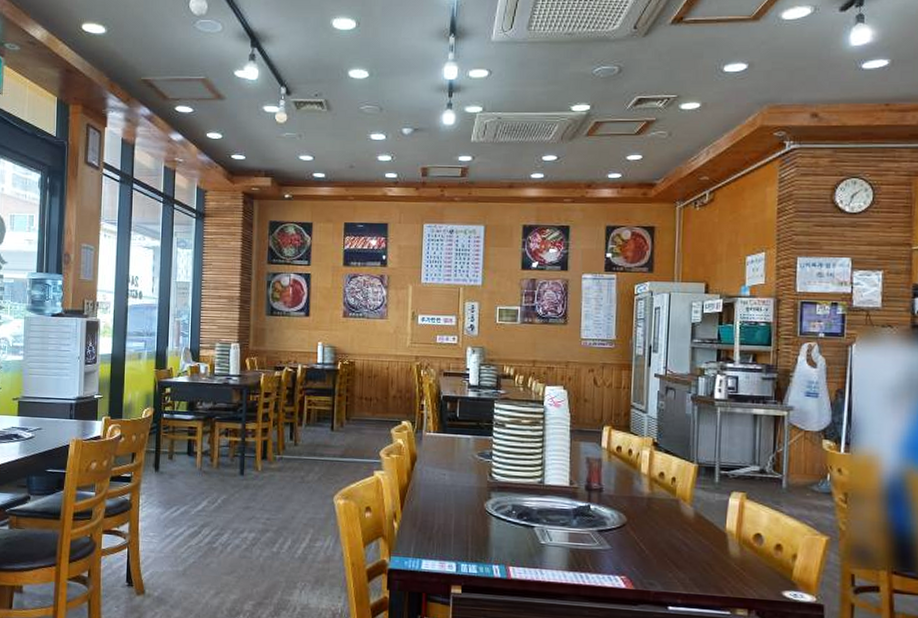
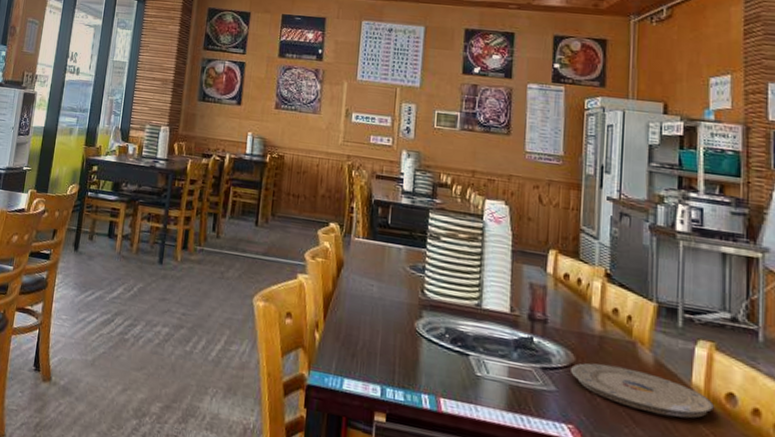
plate: none [623,521,744,559] -> present [571,363,714,419]

